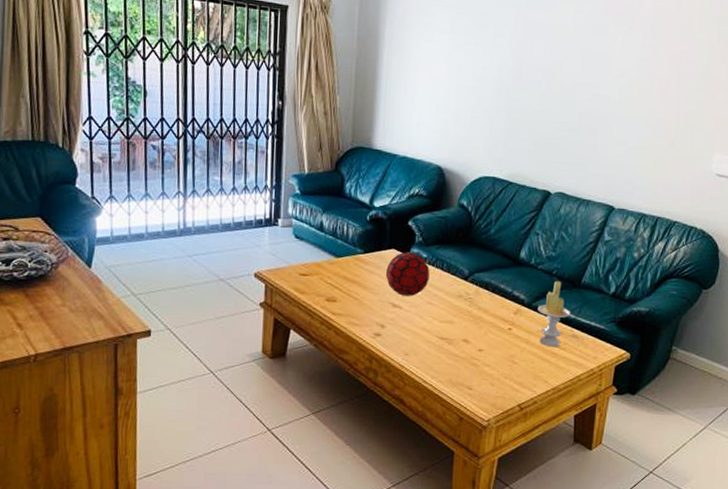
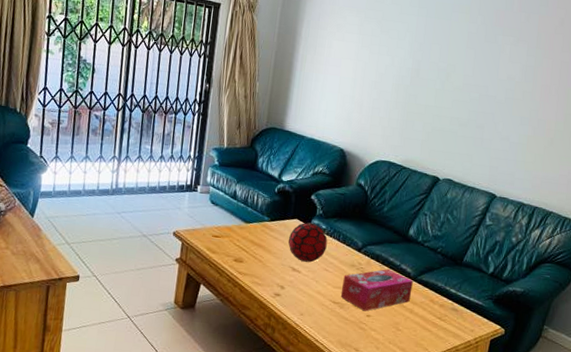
tissue box: none [448,297,528,346] -> present [340,269,413,312]
candle: present [537,280,570,348] -> none [422,257,452,319]

